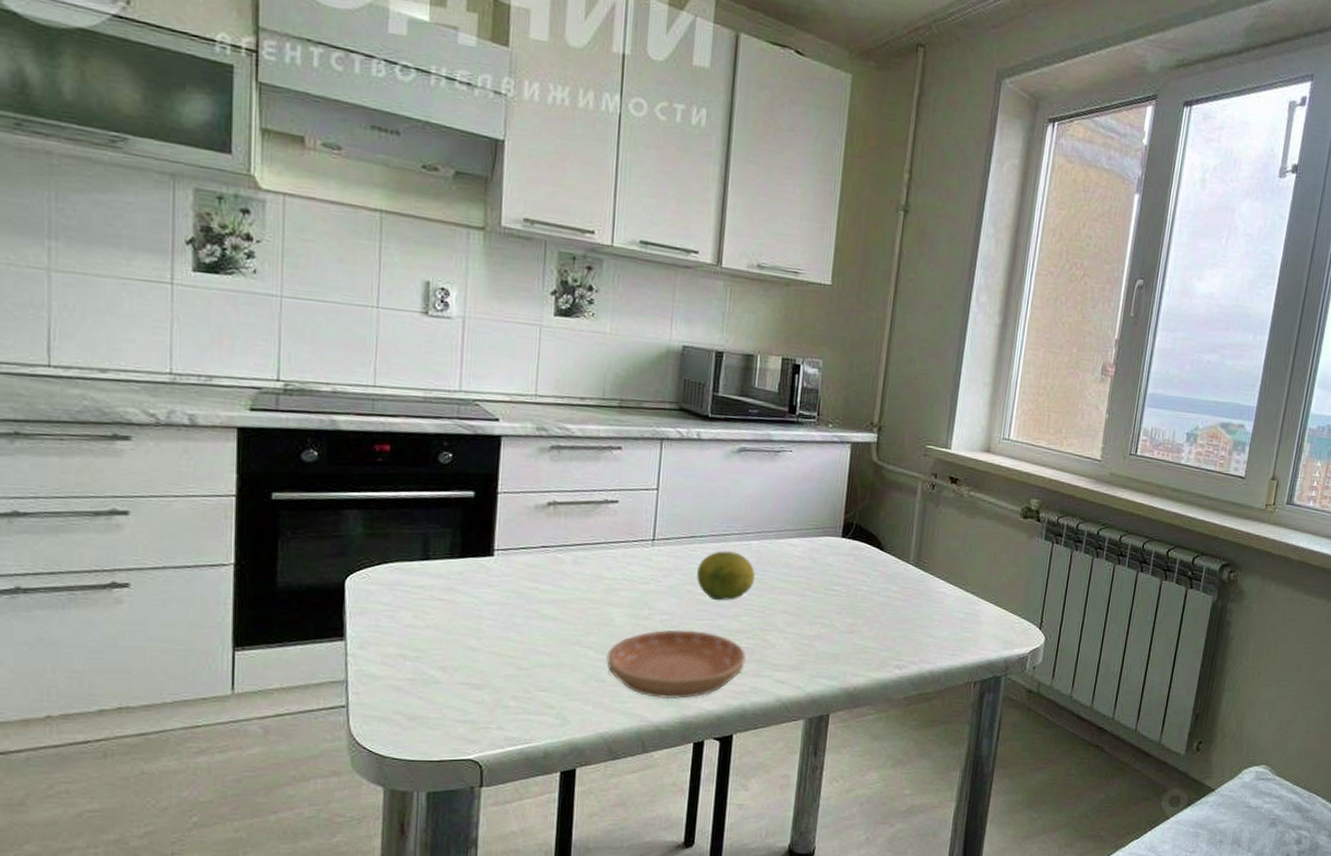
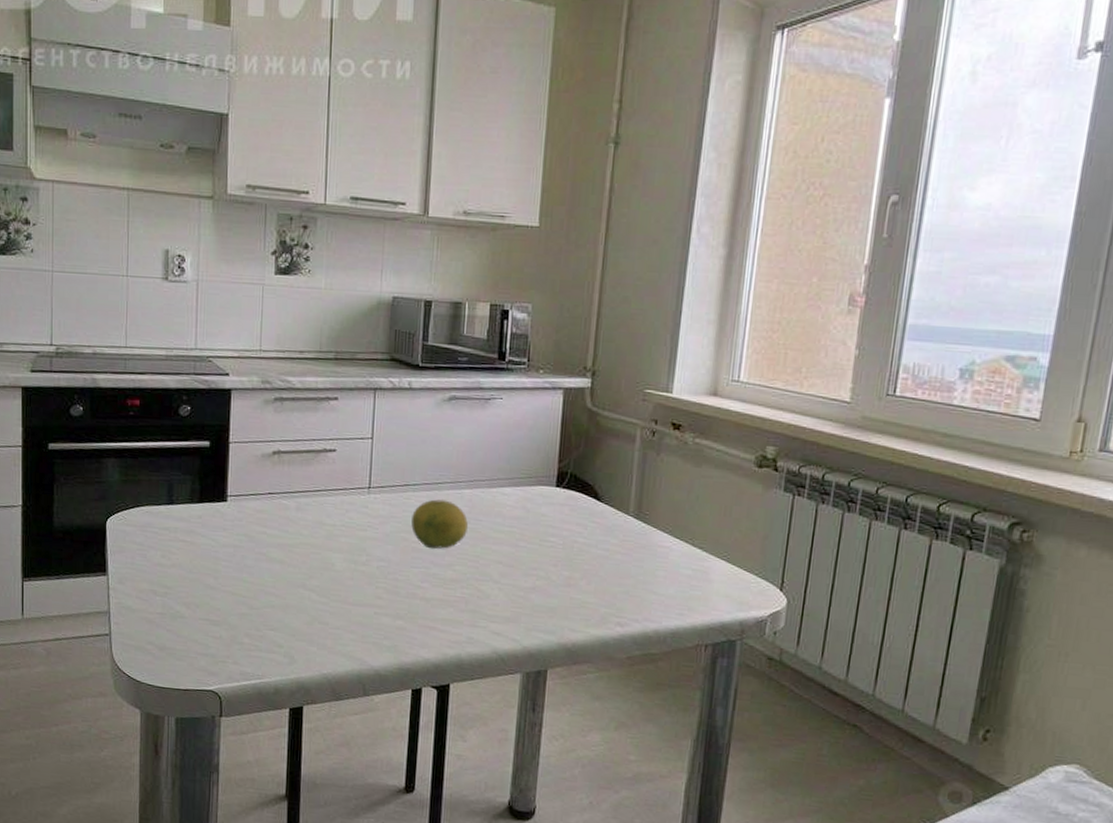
saucer: present [606,629,746,700] -> none [328,576,461,645]

